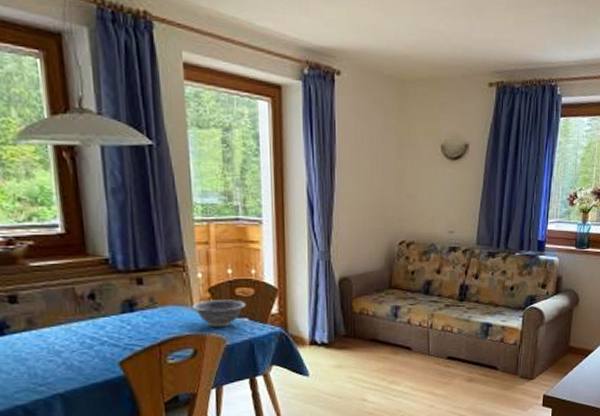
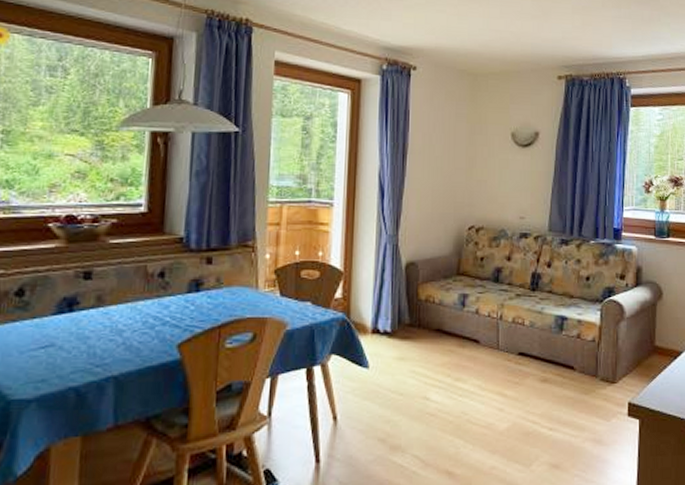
decorative bowl: present [192,299,247,328] -> none [256,282,311,311]

